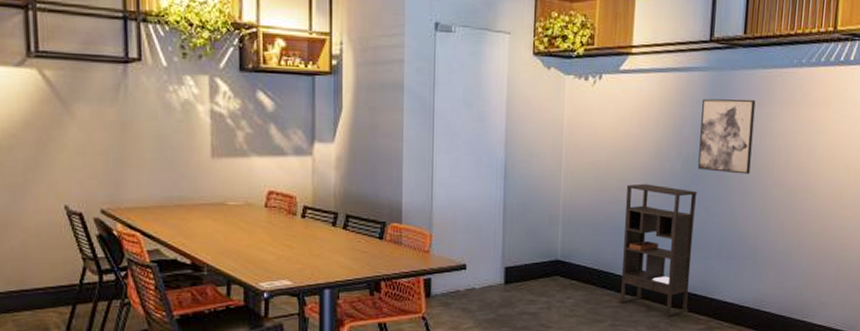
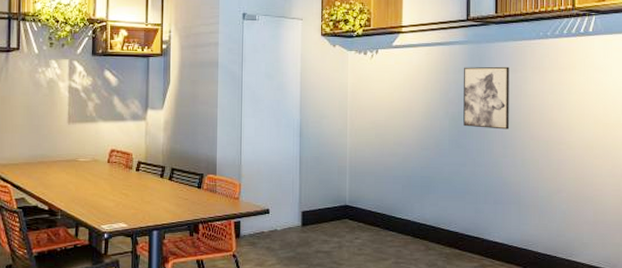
bookshelf: present [618,183,697,318] -> none [400,139,464,256]

